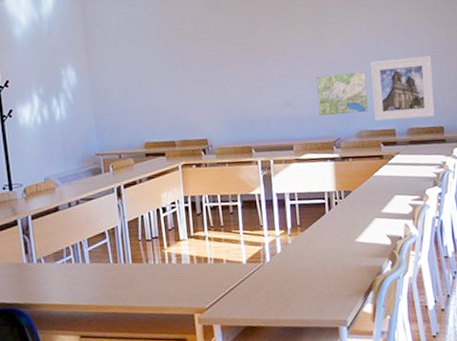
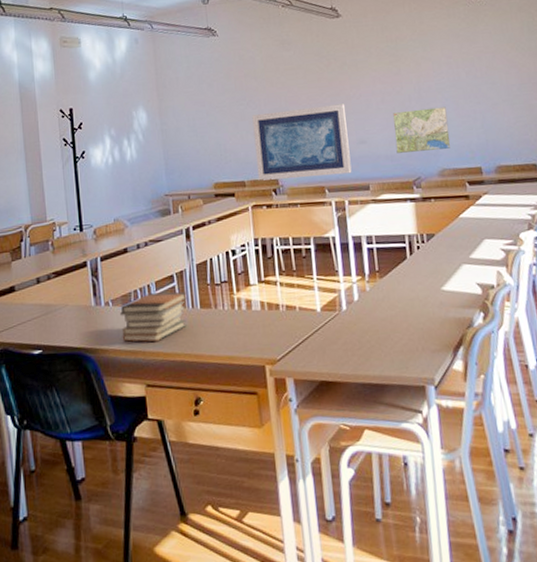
book stack: none [53,248,119,297] -> present [120,291,187,342]
wall art: none [182,67,277,141] -> present [252,104,352,181]
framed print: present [370,55,435,121] -> none [451,88,526,159]

